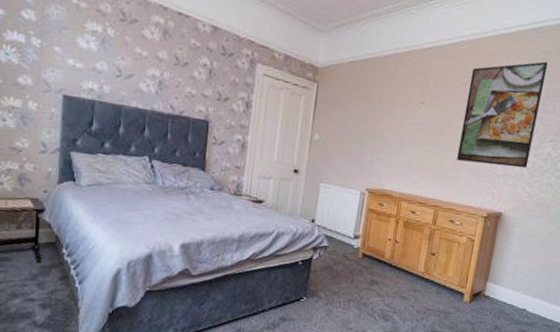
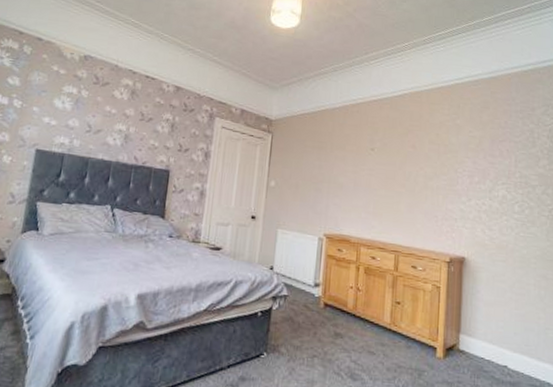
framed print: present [457,61,548,169] -> none [412,110,489,211]

